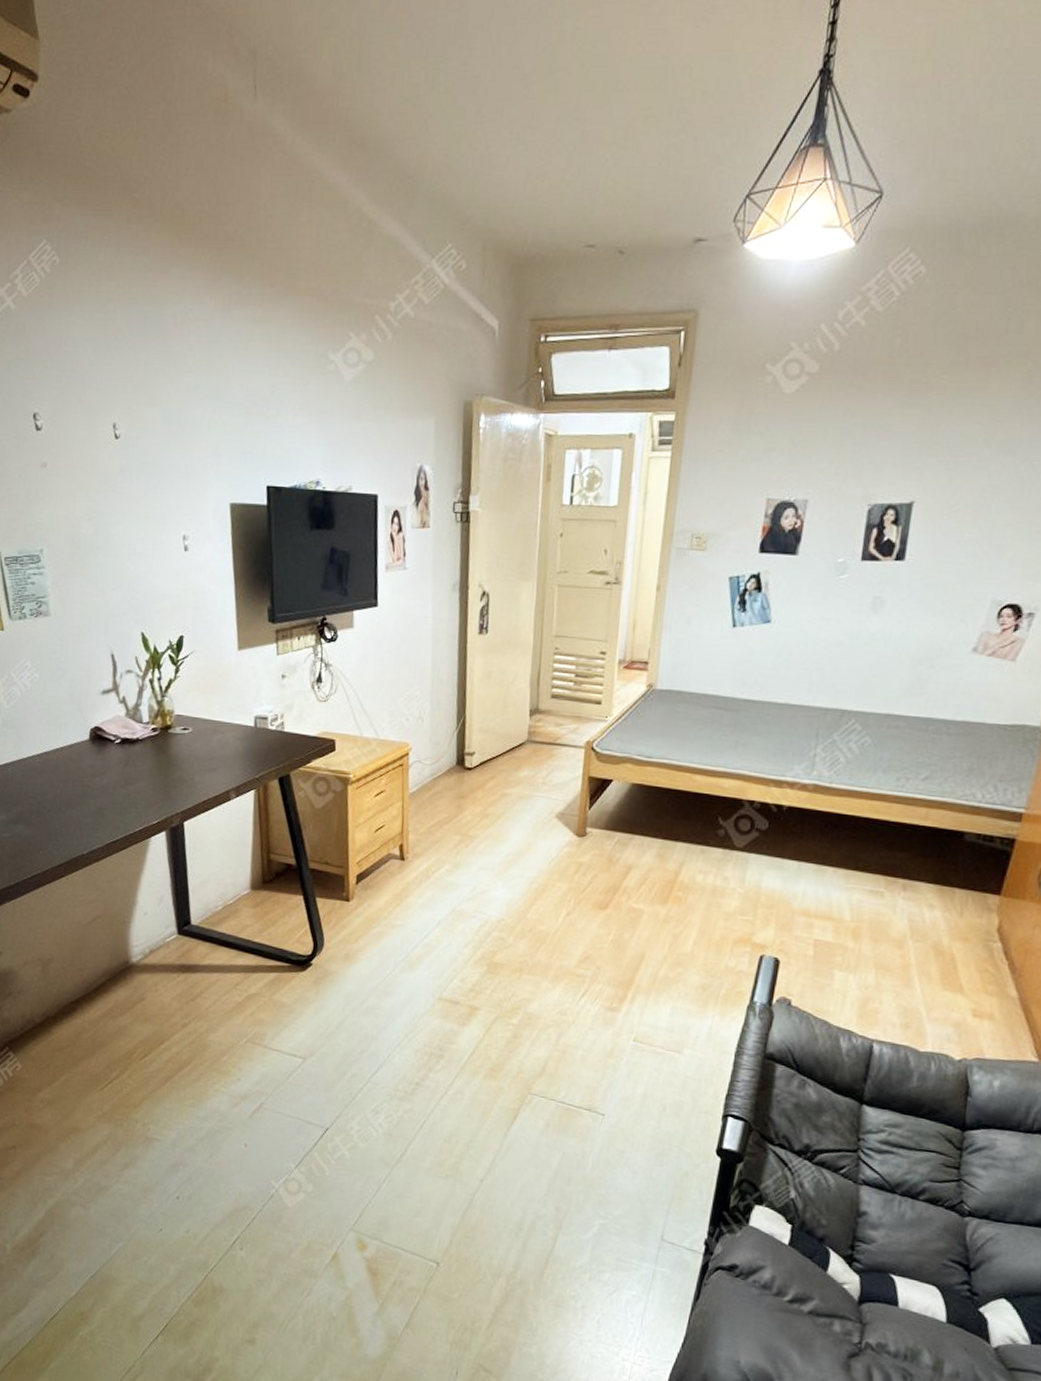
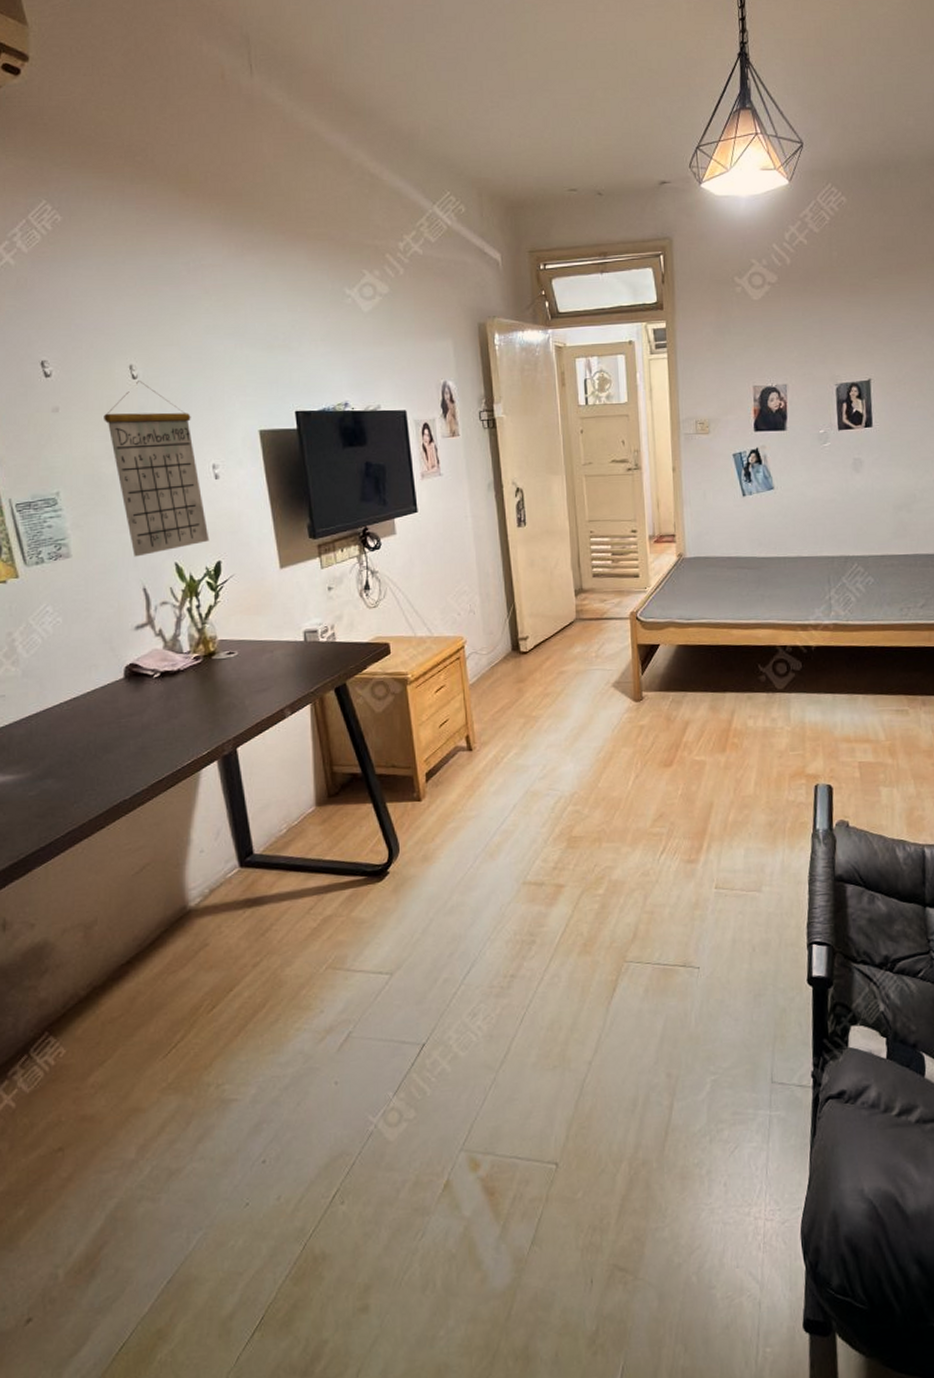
calendar: none [86,441,175,622] -> present [104,381,210,557]

